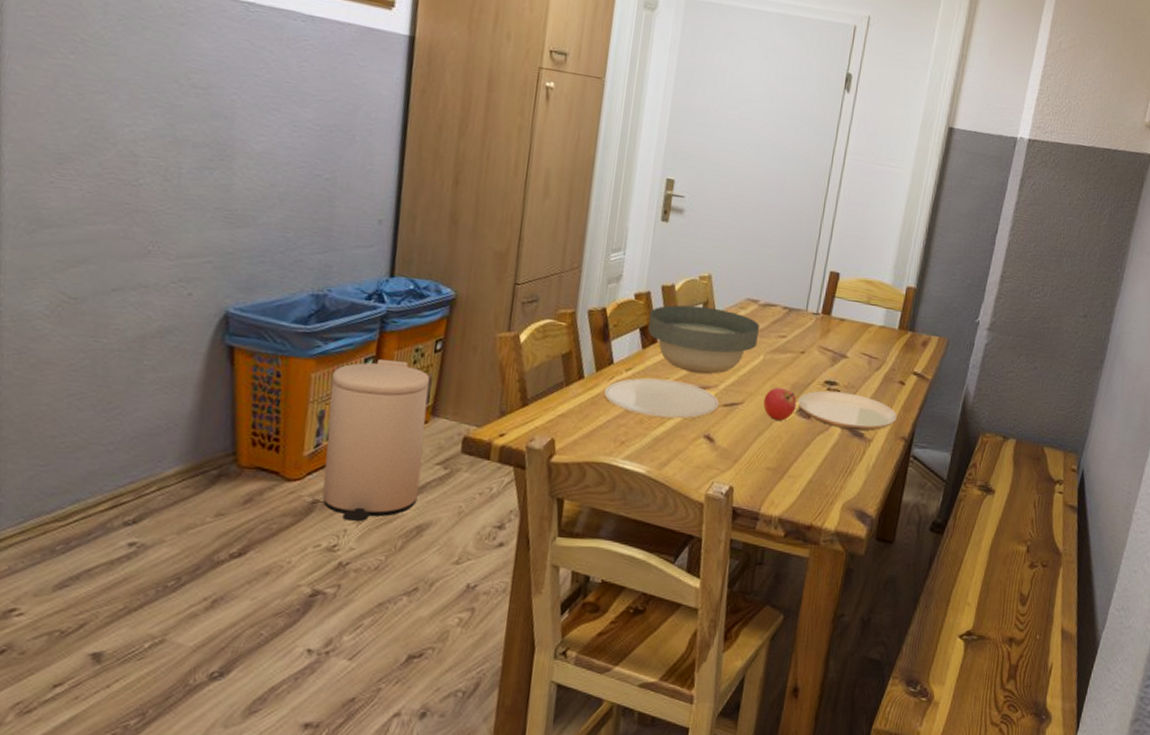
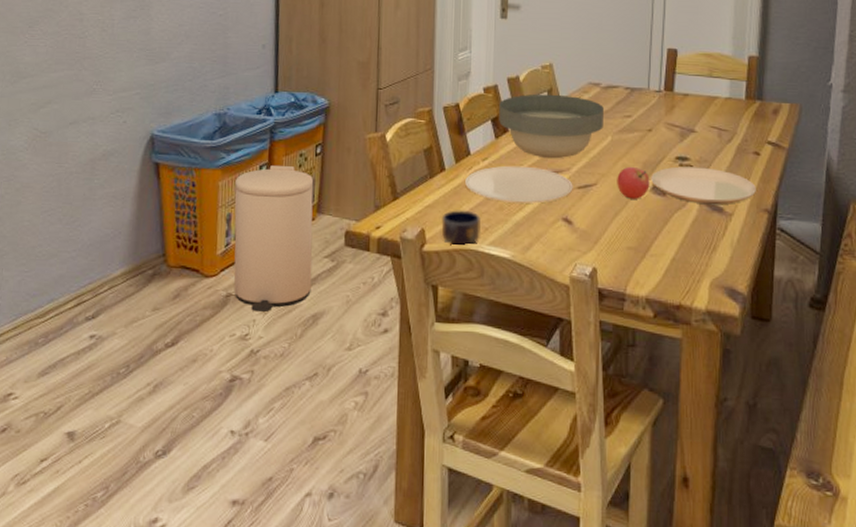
mug: none [572,421,618,459] -> present [441,210,482,246]

